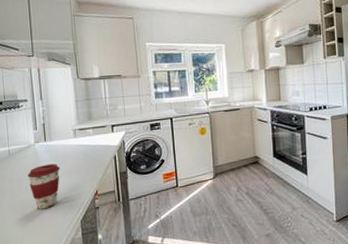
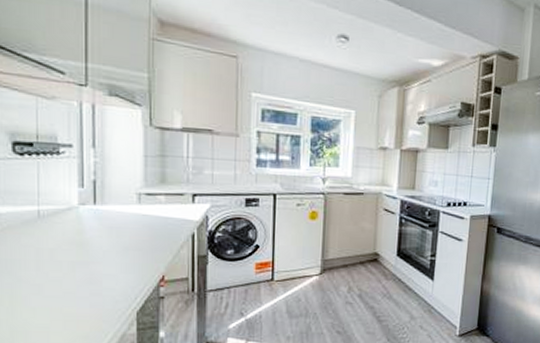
coffee cup: present [27,163,61,210] -> none [64,235,114,294]

